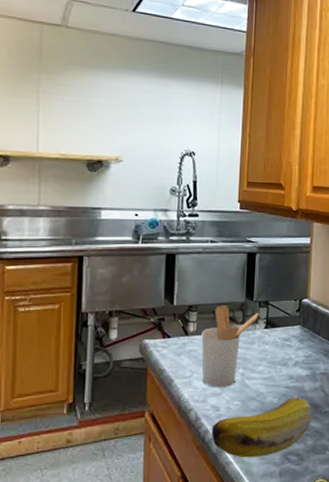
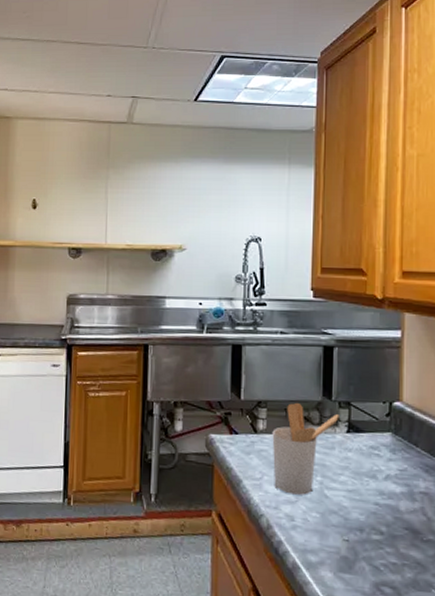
banana: present [211,397,313,458] -> none [285,517,411,583]

